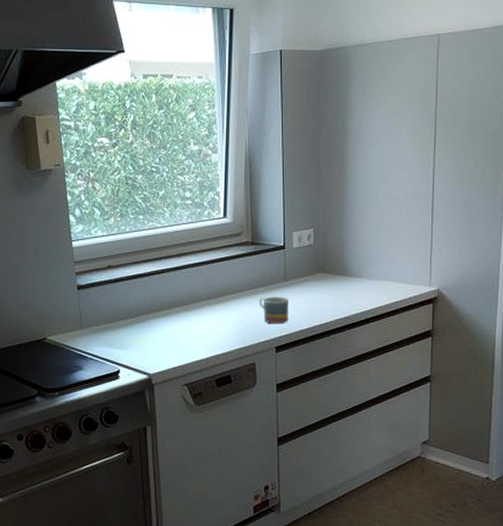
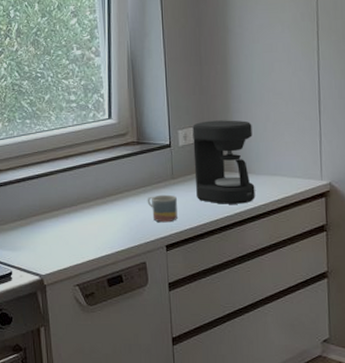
coffee maker: none [307,223,366,308] -> present [192,120,255,204]

